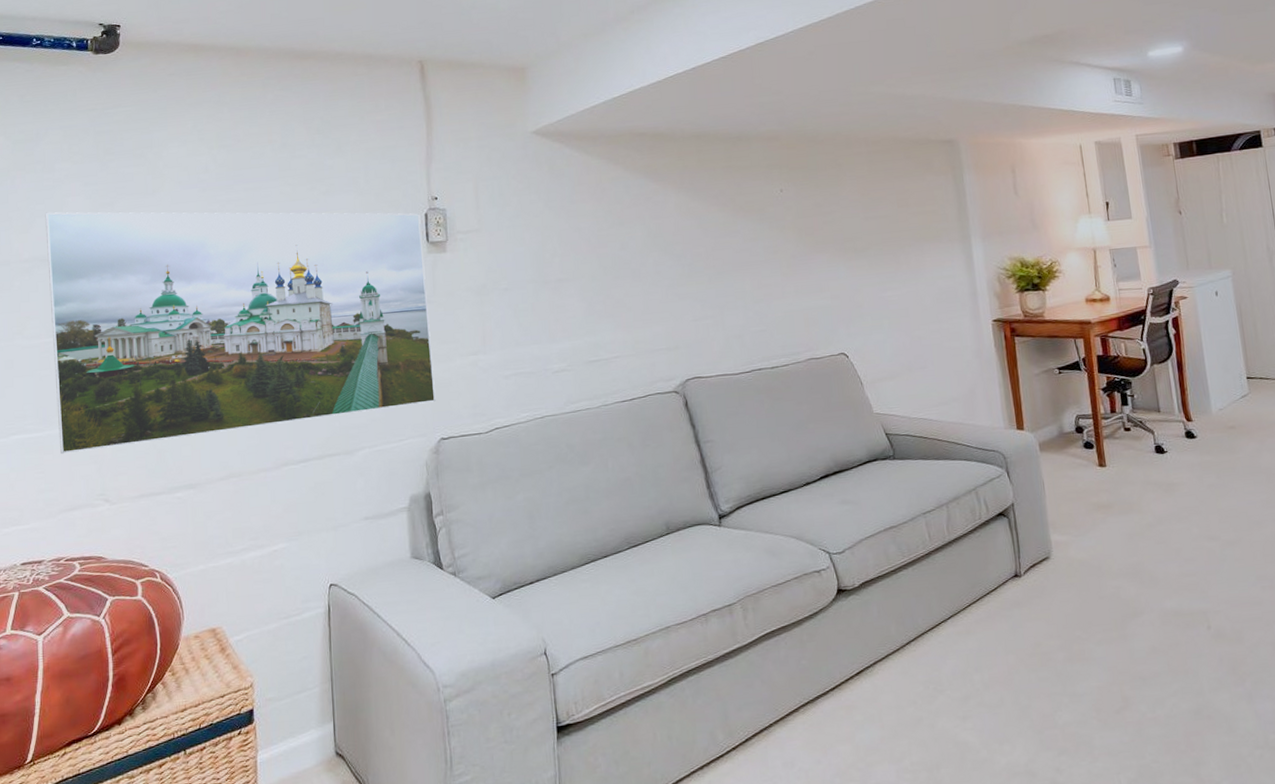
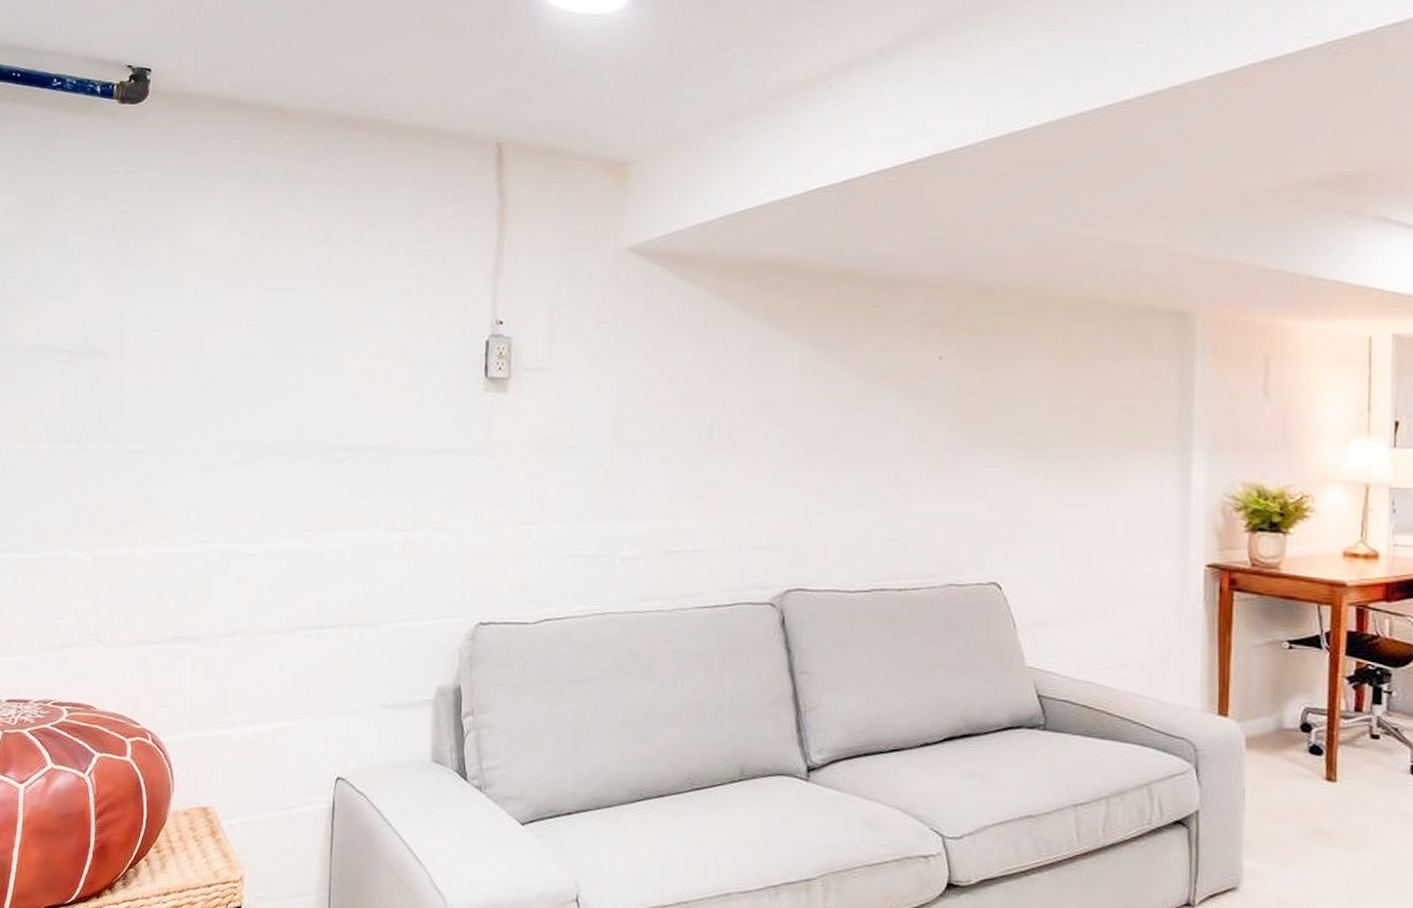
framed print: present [45,212,436,455] -> none [54,293,480,582]

